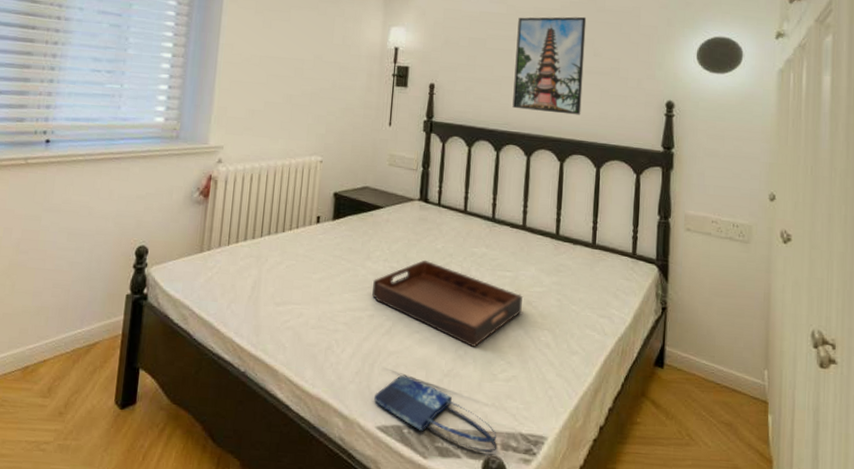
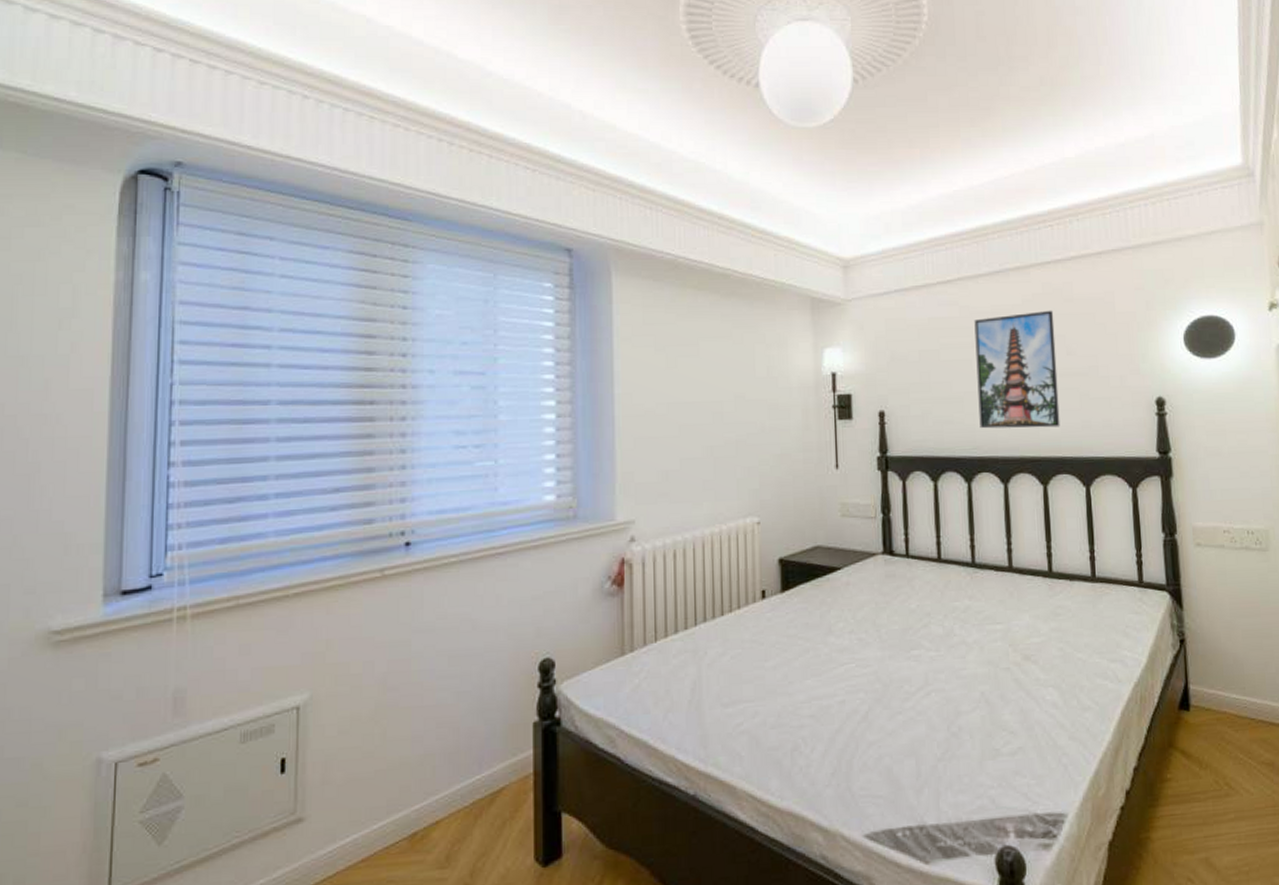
serving tray: present [372,260,523,347] -> none [838,624,1020,720]
shopping bag: present [373,375,497,454] -> none [856,768,1010,846]

